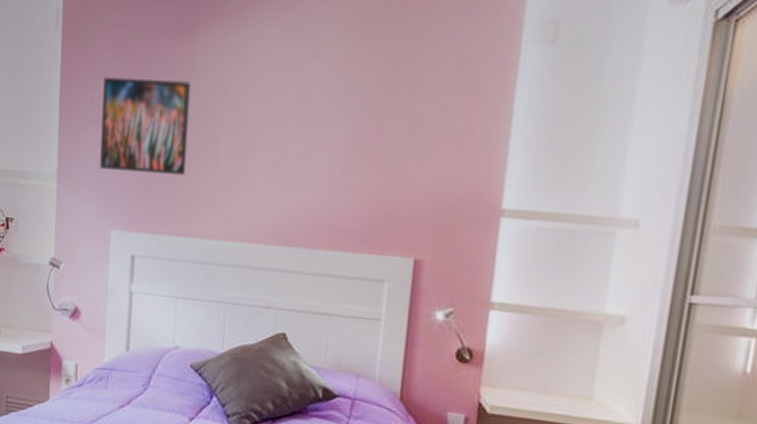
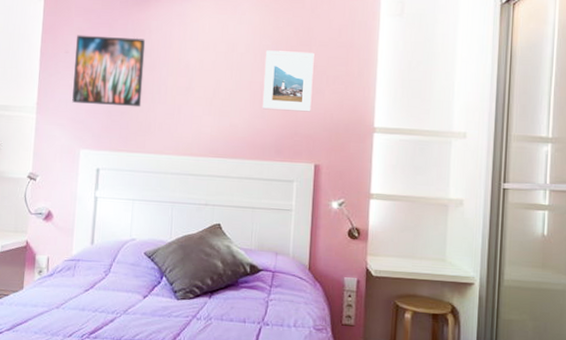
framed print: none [344,97,421,186] -> present [262,50,315,112]

